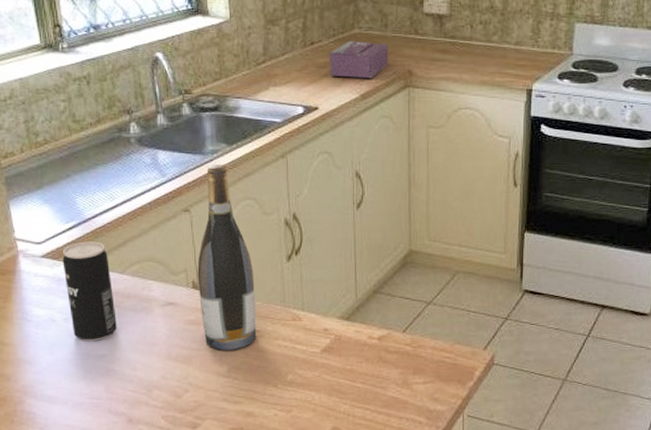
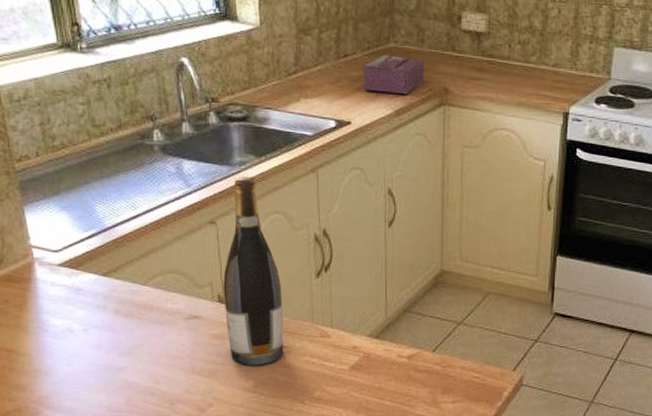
beverage can: present [62,241,117,342] -> none [81,251,139,354]

